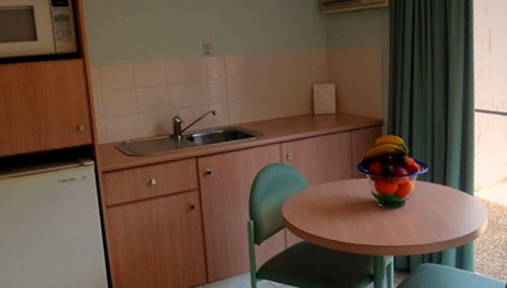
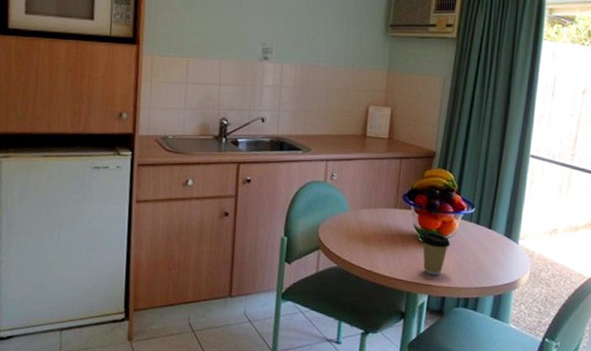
coffee cup: none [380,196,409,237] -> present [421,232,451,276]

